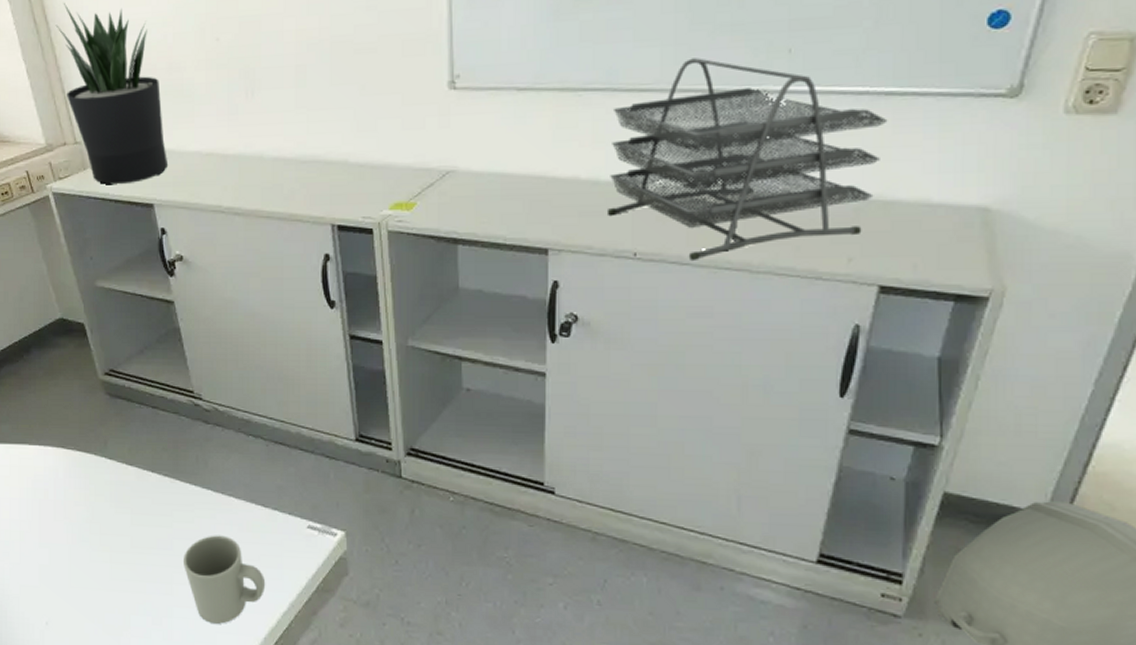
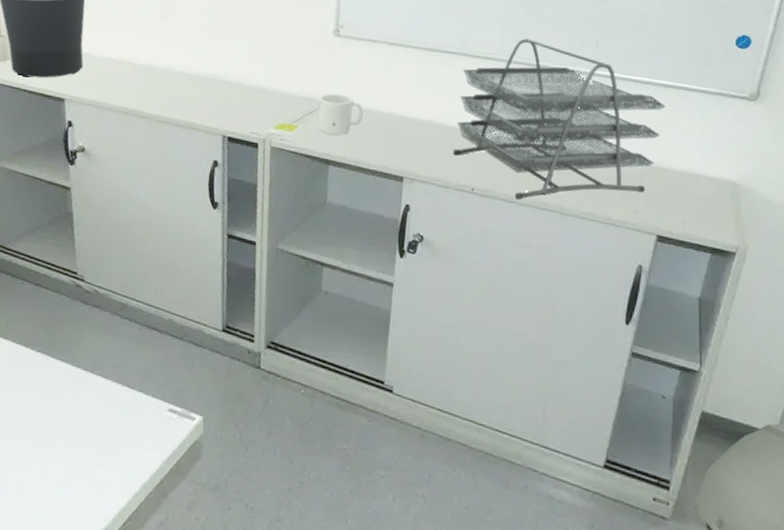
mug: present [182,535,266,624] -> none [42,412,122,503]
mug: none [438,158,494,208] -> present [318,93,364,135]

